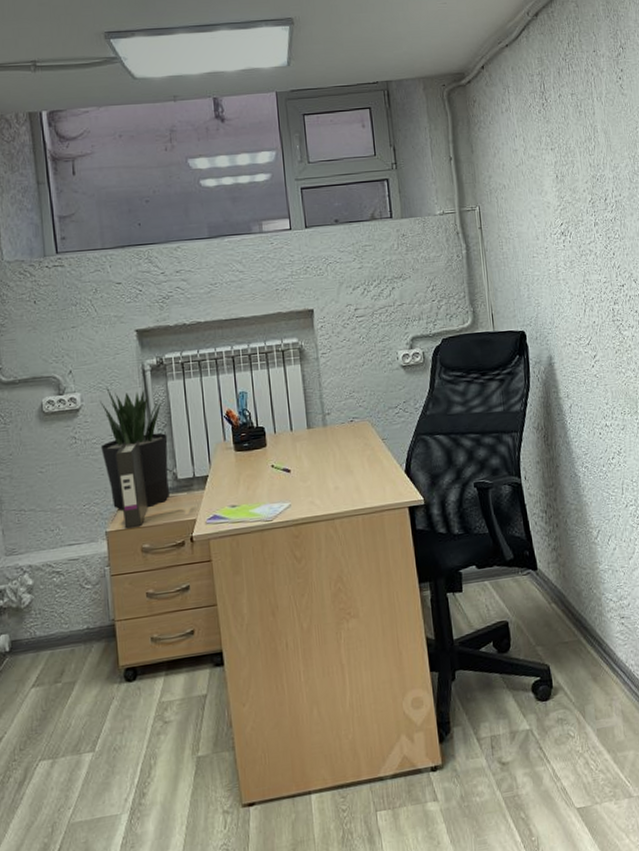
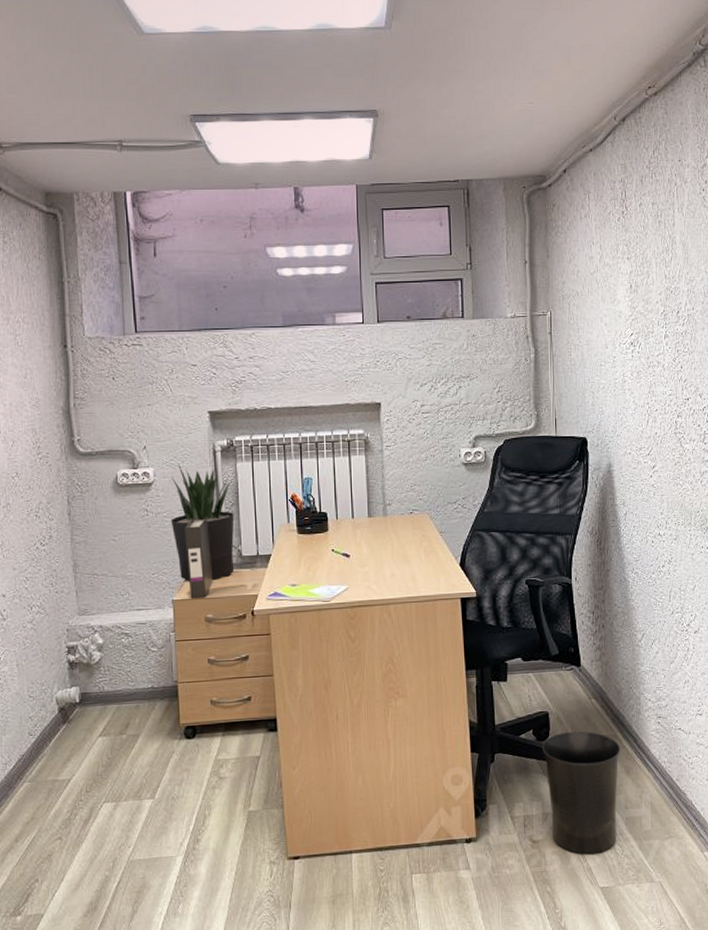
waste bin: none [504,638,590,774] -> present [542,731,620,855]

